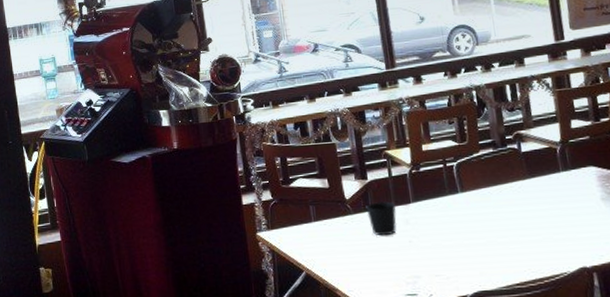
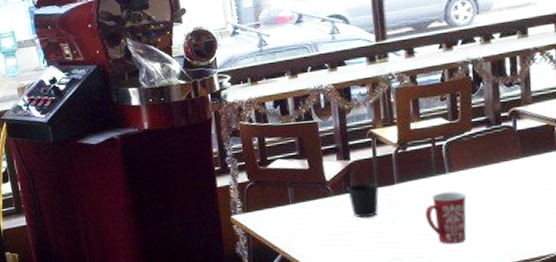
mug: none [441,210,483,263] -> present [425,191,467,244]

